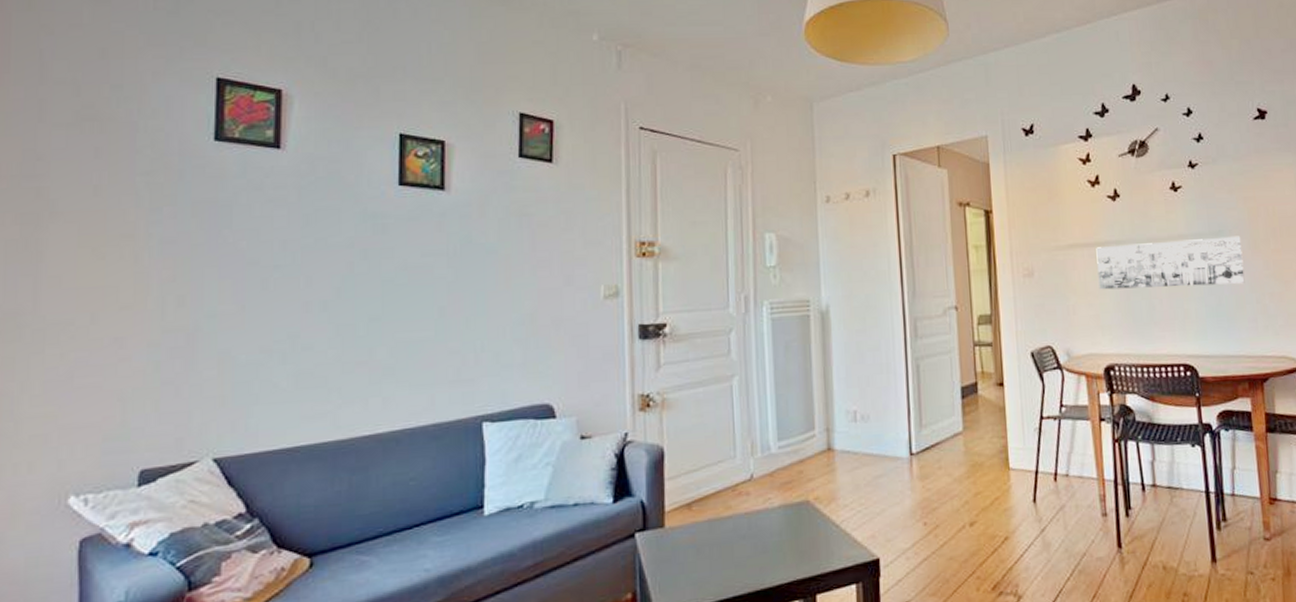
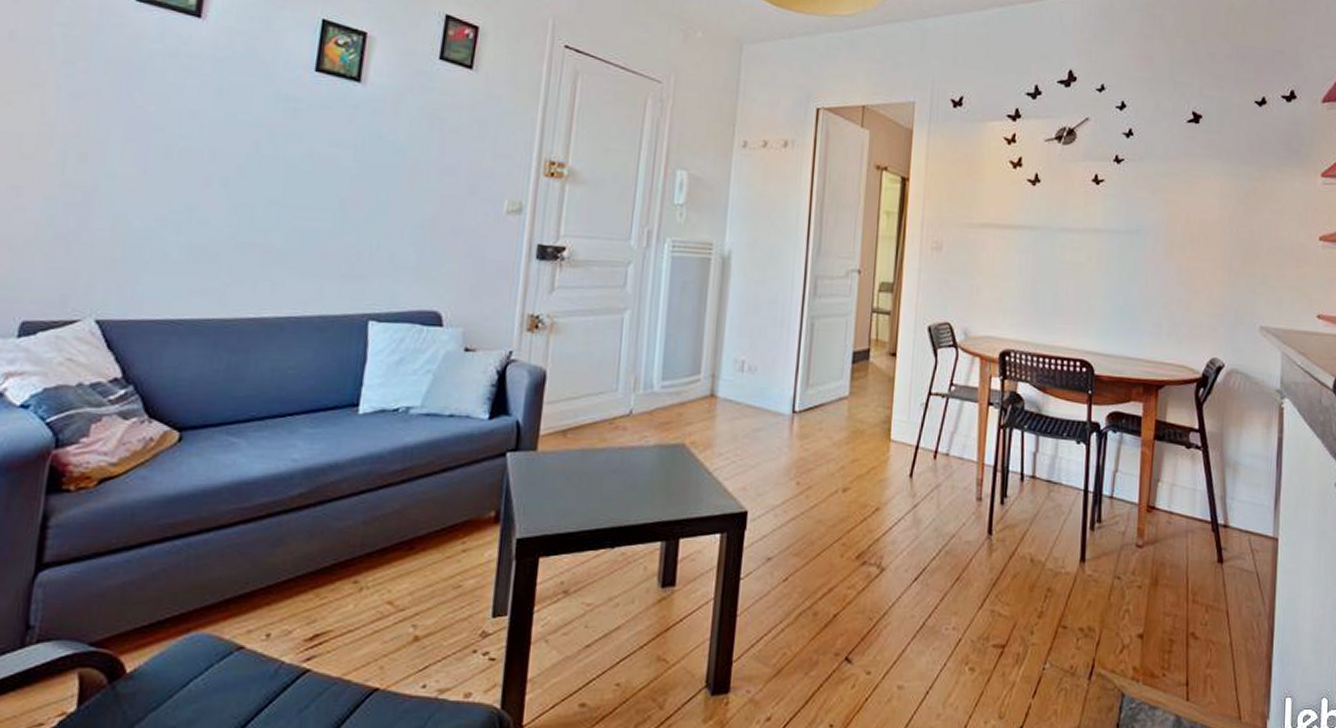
wall art: present [1096,236,1245,290] -> none [1006,230,1157,286]

